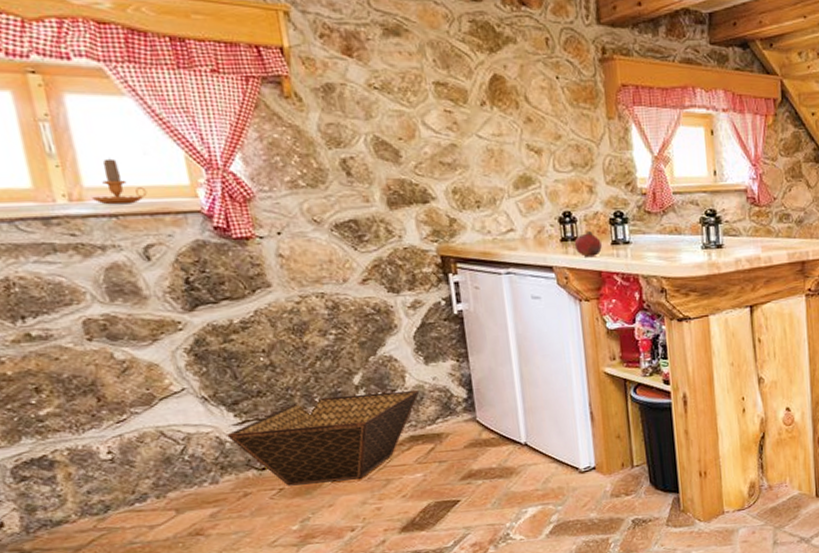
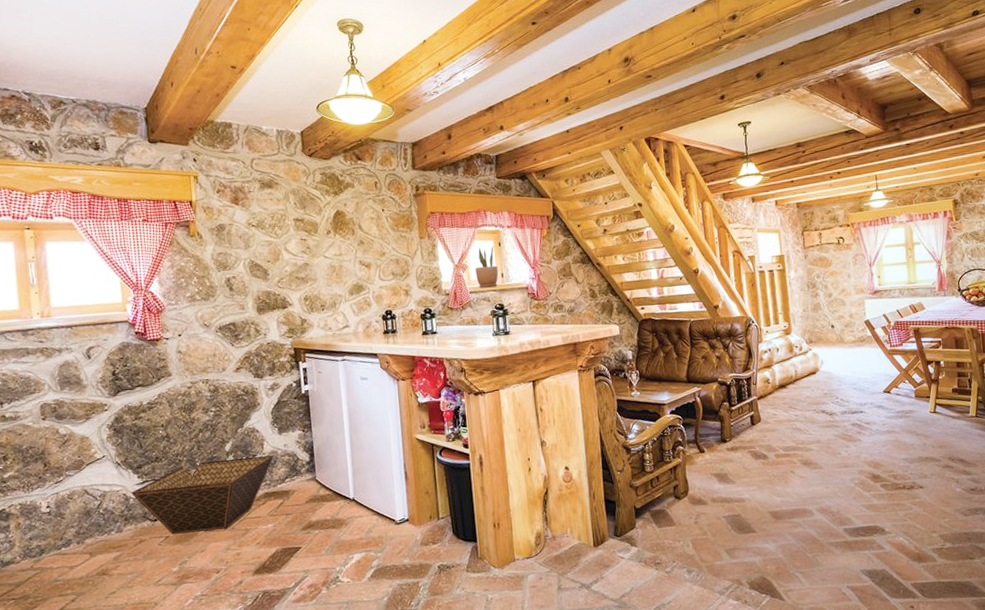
candle: present [92,158,147,205] -> none [57,286,93,319]
fruit: present [574,231,602,258] -> none [394,325,415,346]
potted plant: none [680,133,710,188] -> present [475,245,499,288]

